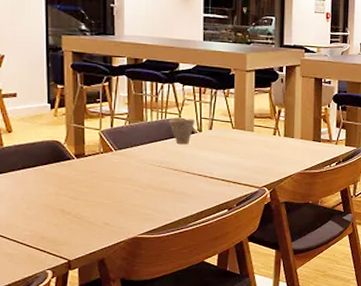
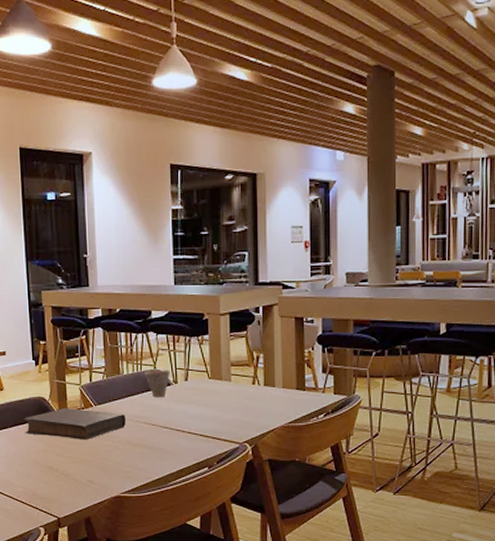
book: none [35,152,148,184] -> present [24,408,127,441]

